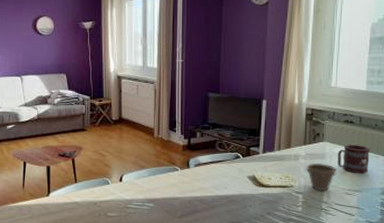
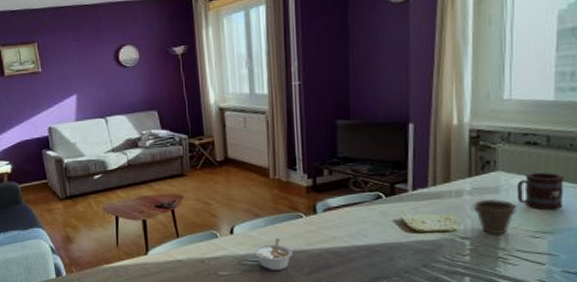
legume: none [138,186,169,213] -> present [254,238,293,270]

